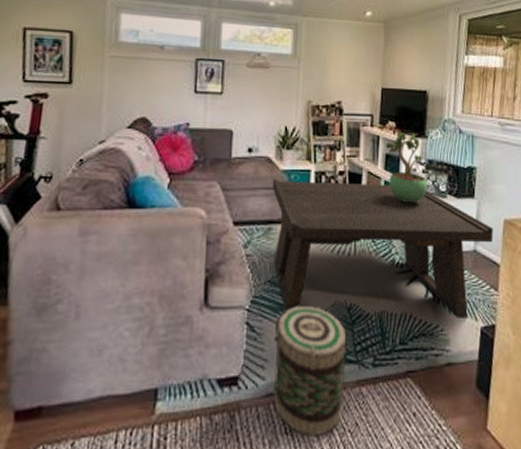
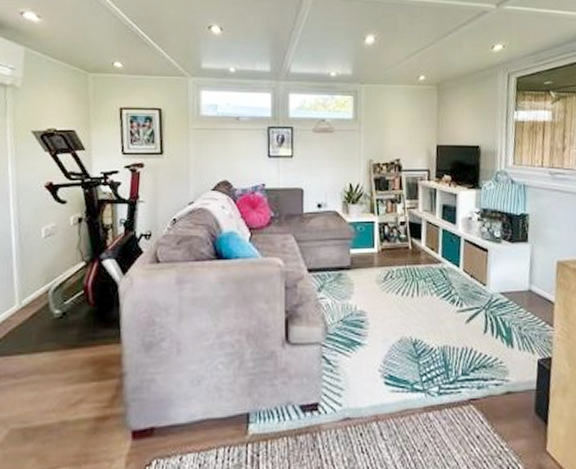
coffee table: present [272,179,494,318] -> none [340,230,548,351]
basket: present [274,306,350,436] -> none [348,342,417,454]
potted plant: present [385,132,427,203] -> none [442,185,483,249]

